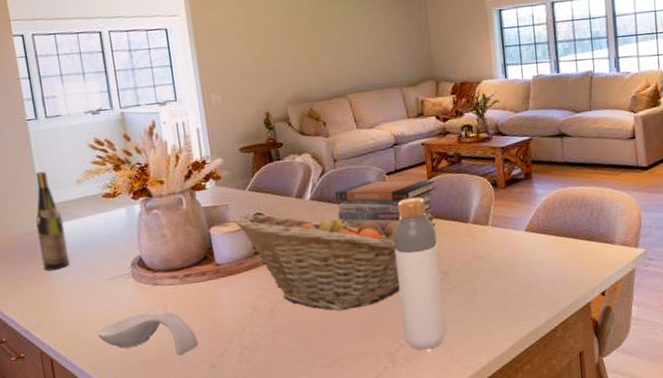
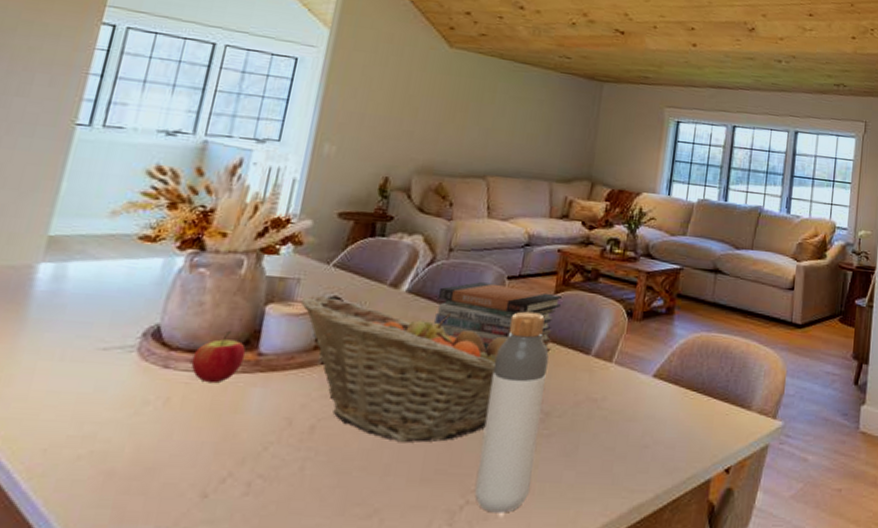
wine bottle: present [35,171,70,271] -> none [15,190,75,323]
spoon rest: present [98,311,198,356] -> none [54,405,196,473]
apple: none [171,251,208,291] -> present [191,330,246,384]

